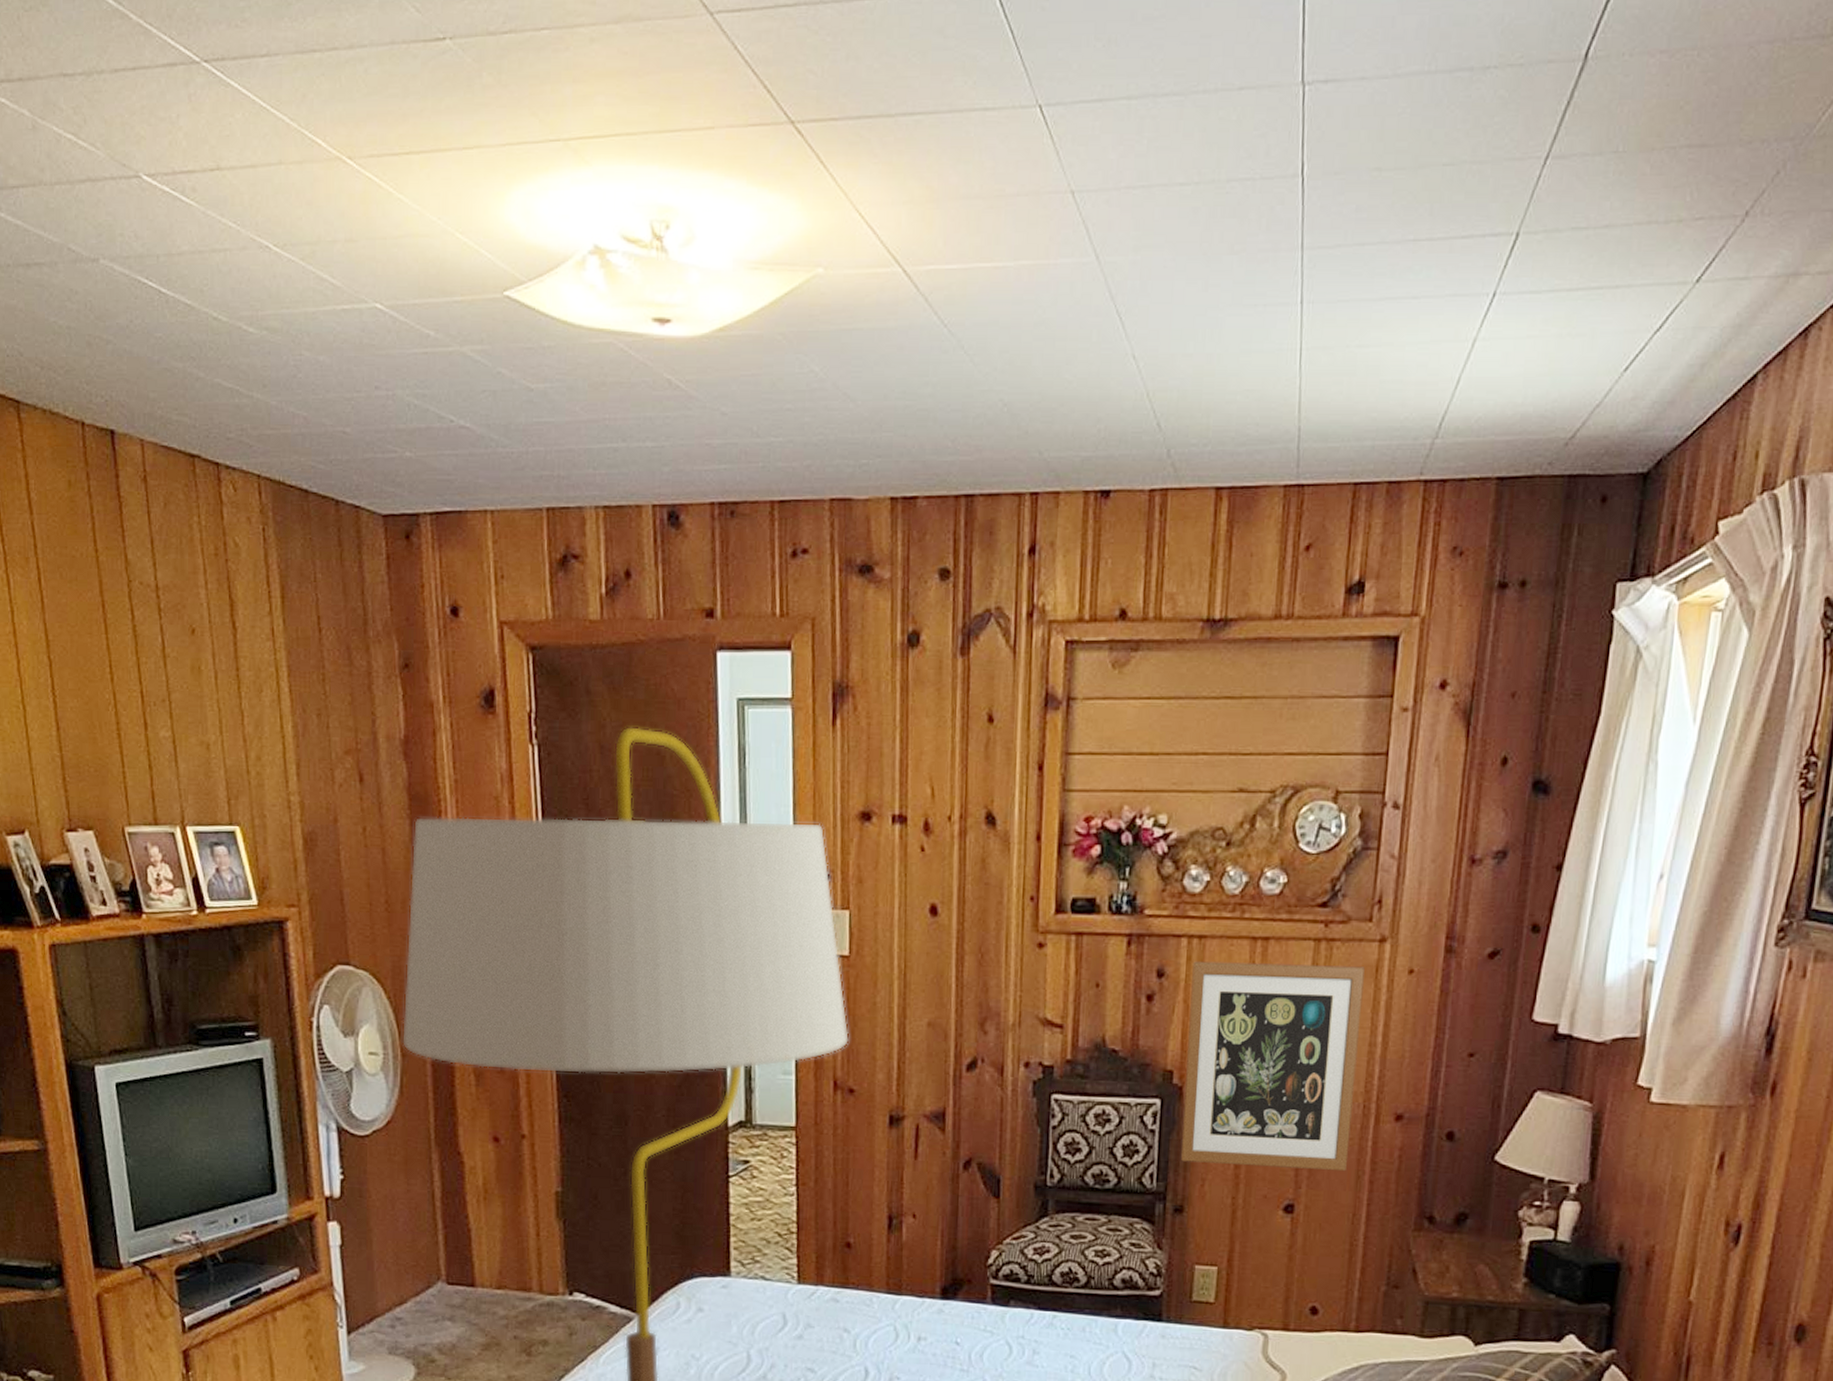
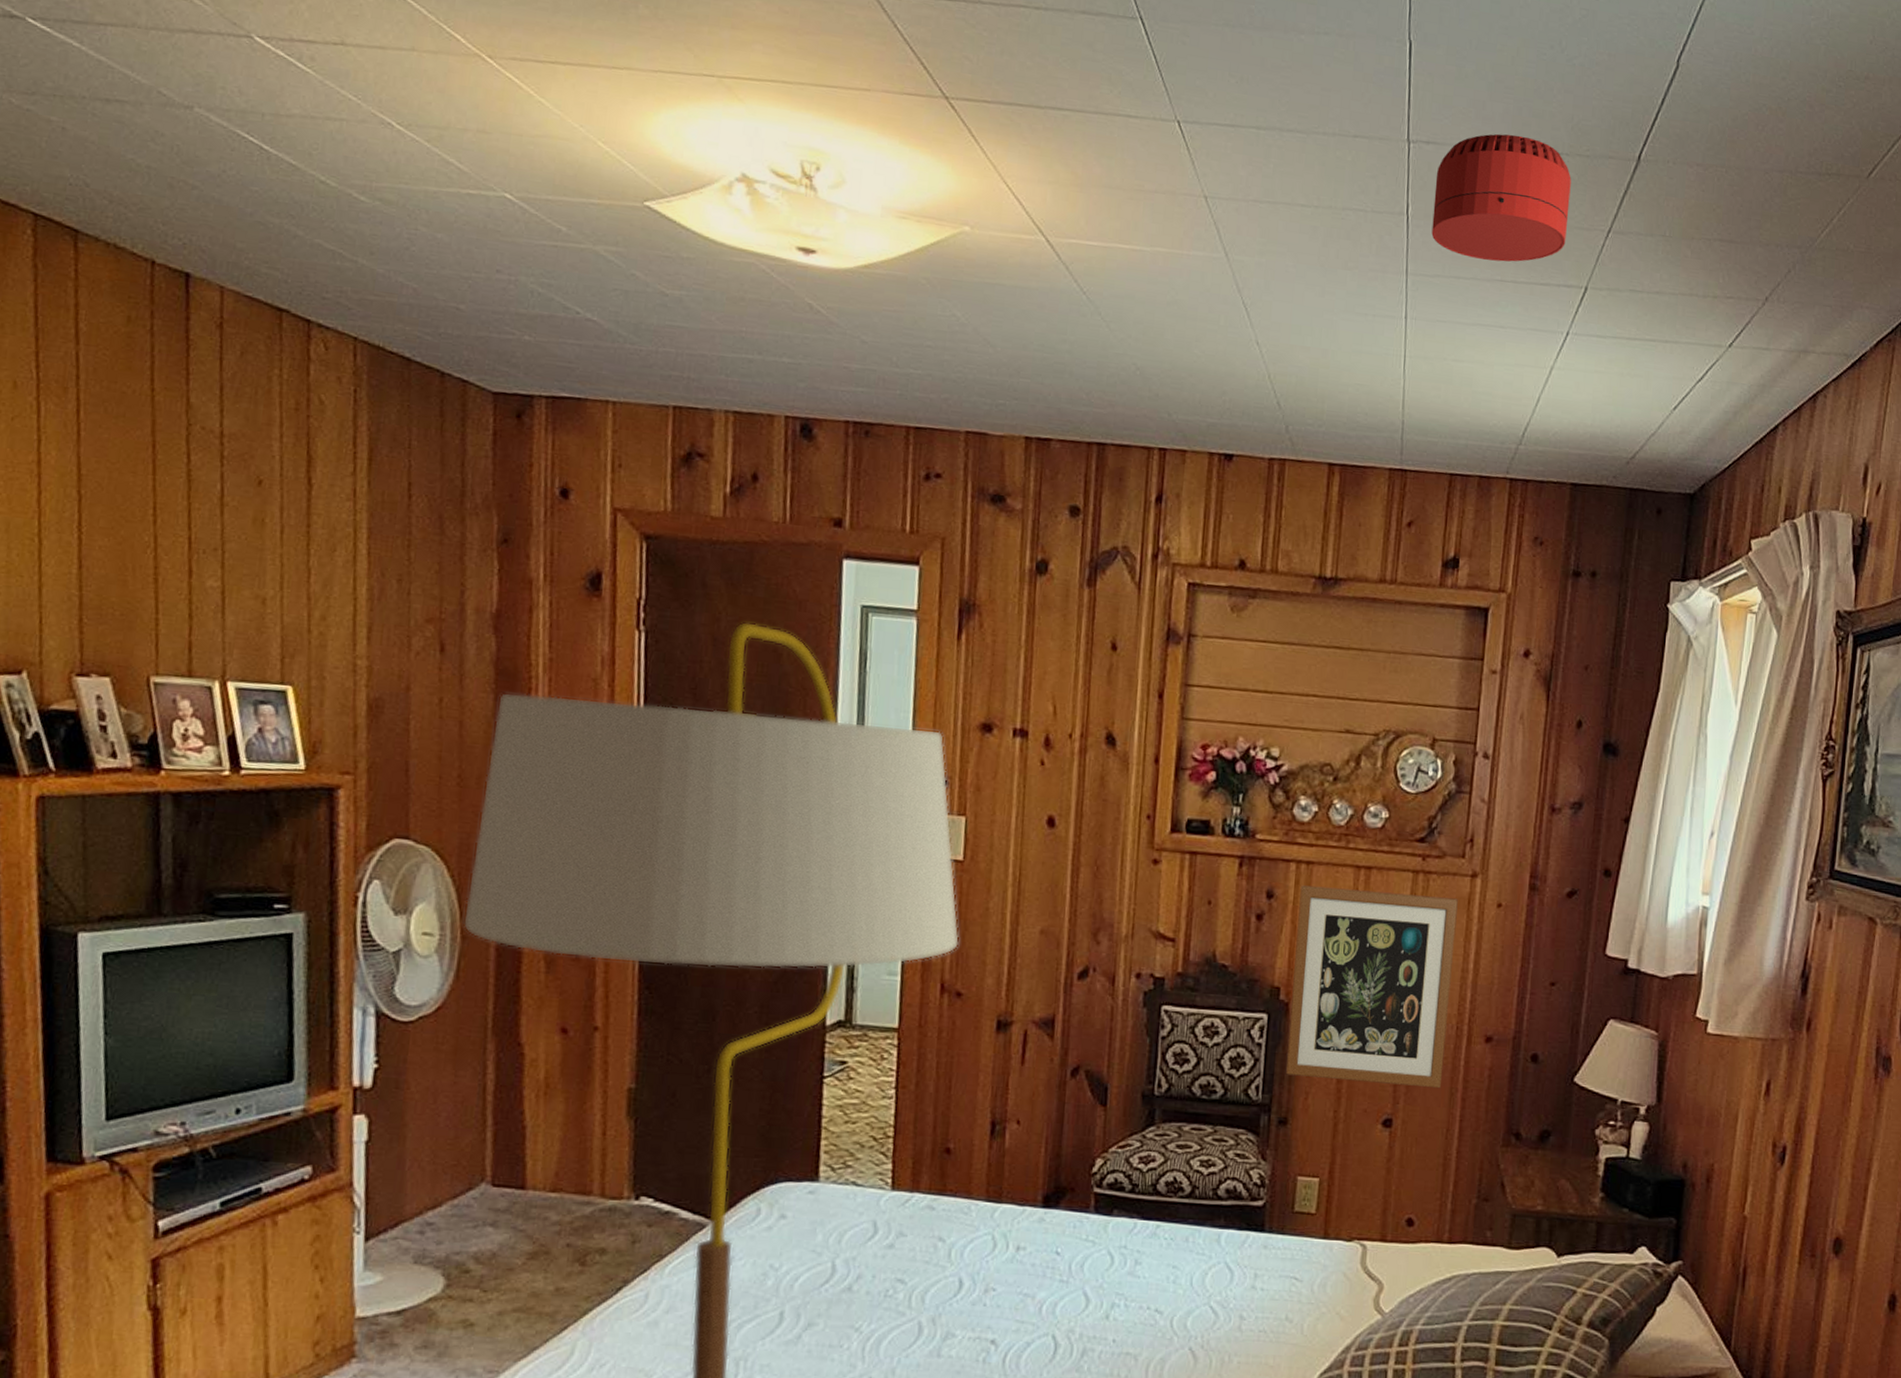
smoke detector: none [1331,53,1501,218] -> present [1431,134,1571,262]

